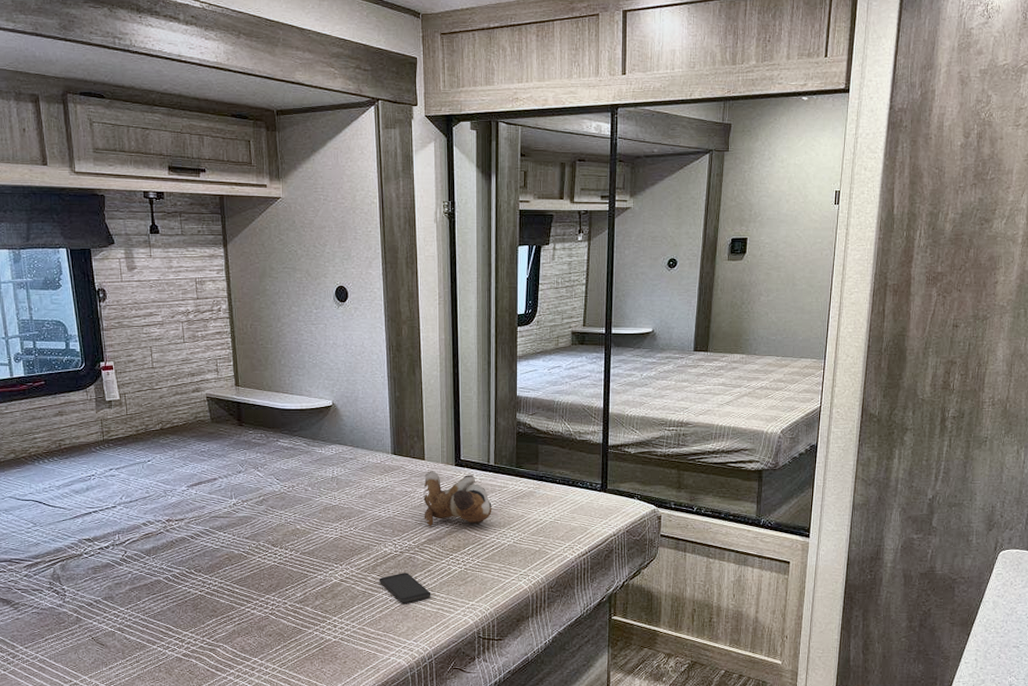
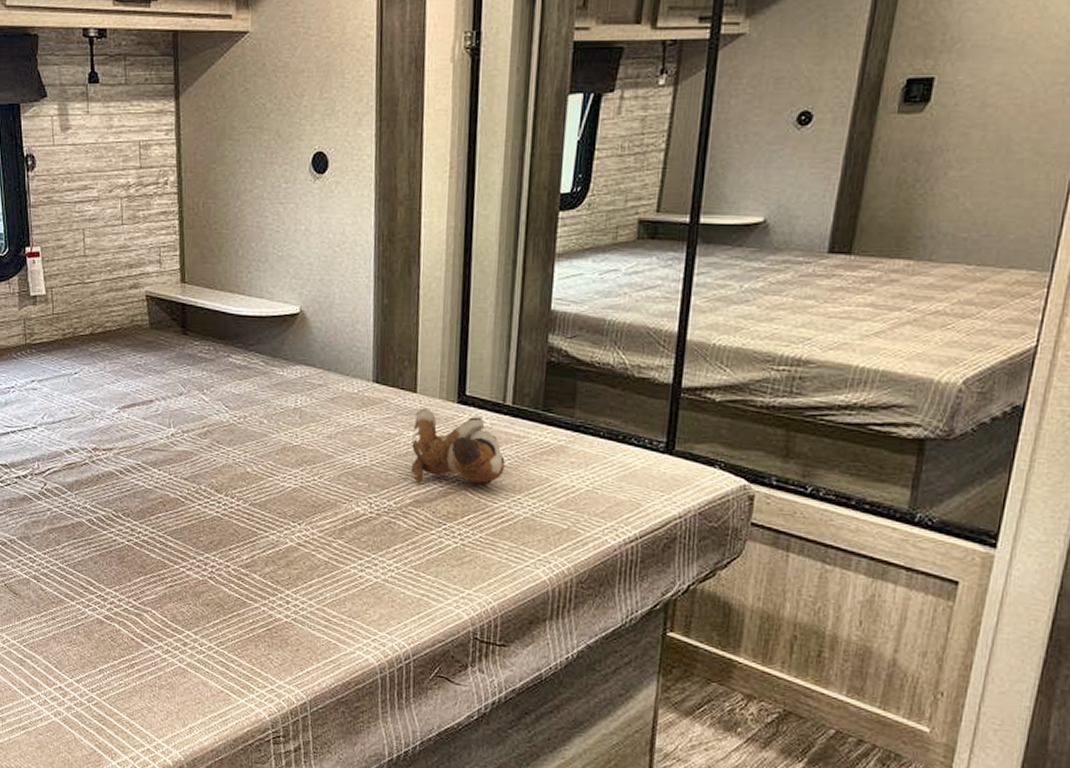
mobile phone: present [378,573,431,603] -> none [346,542,414,583]

